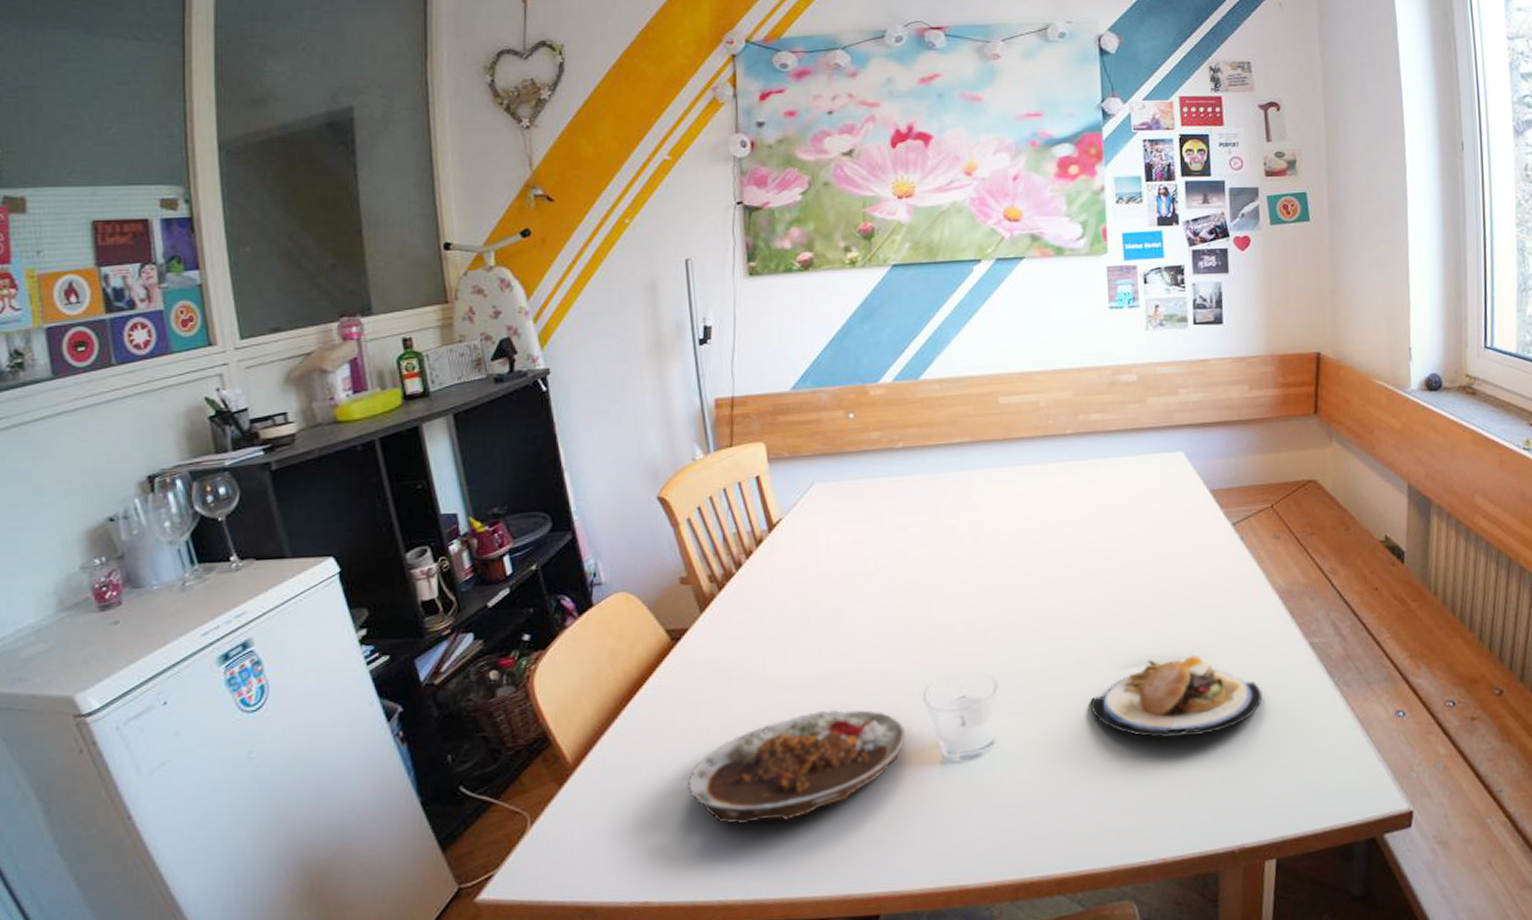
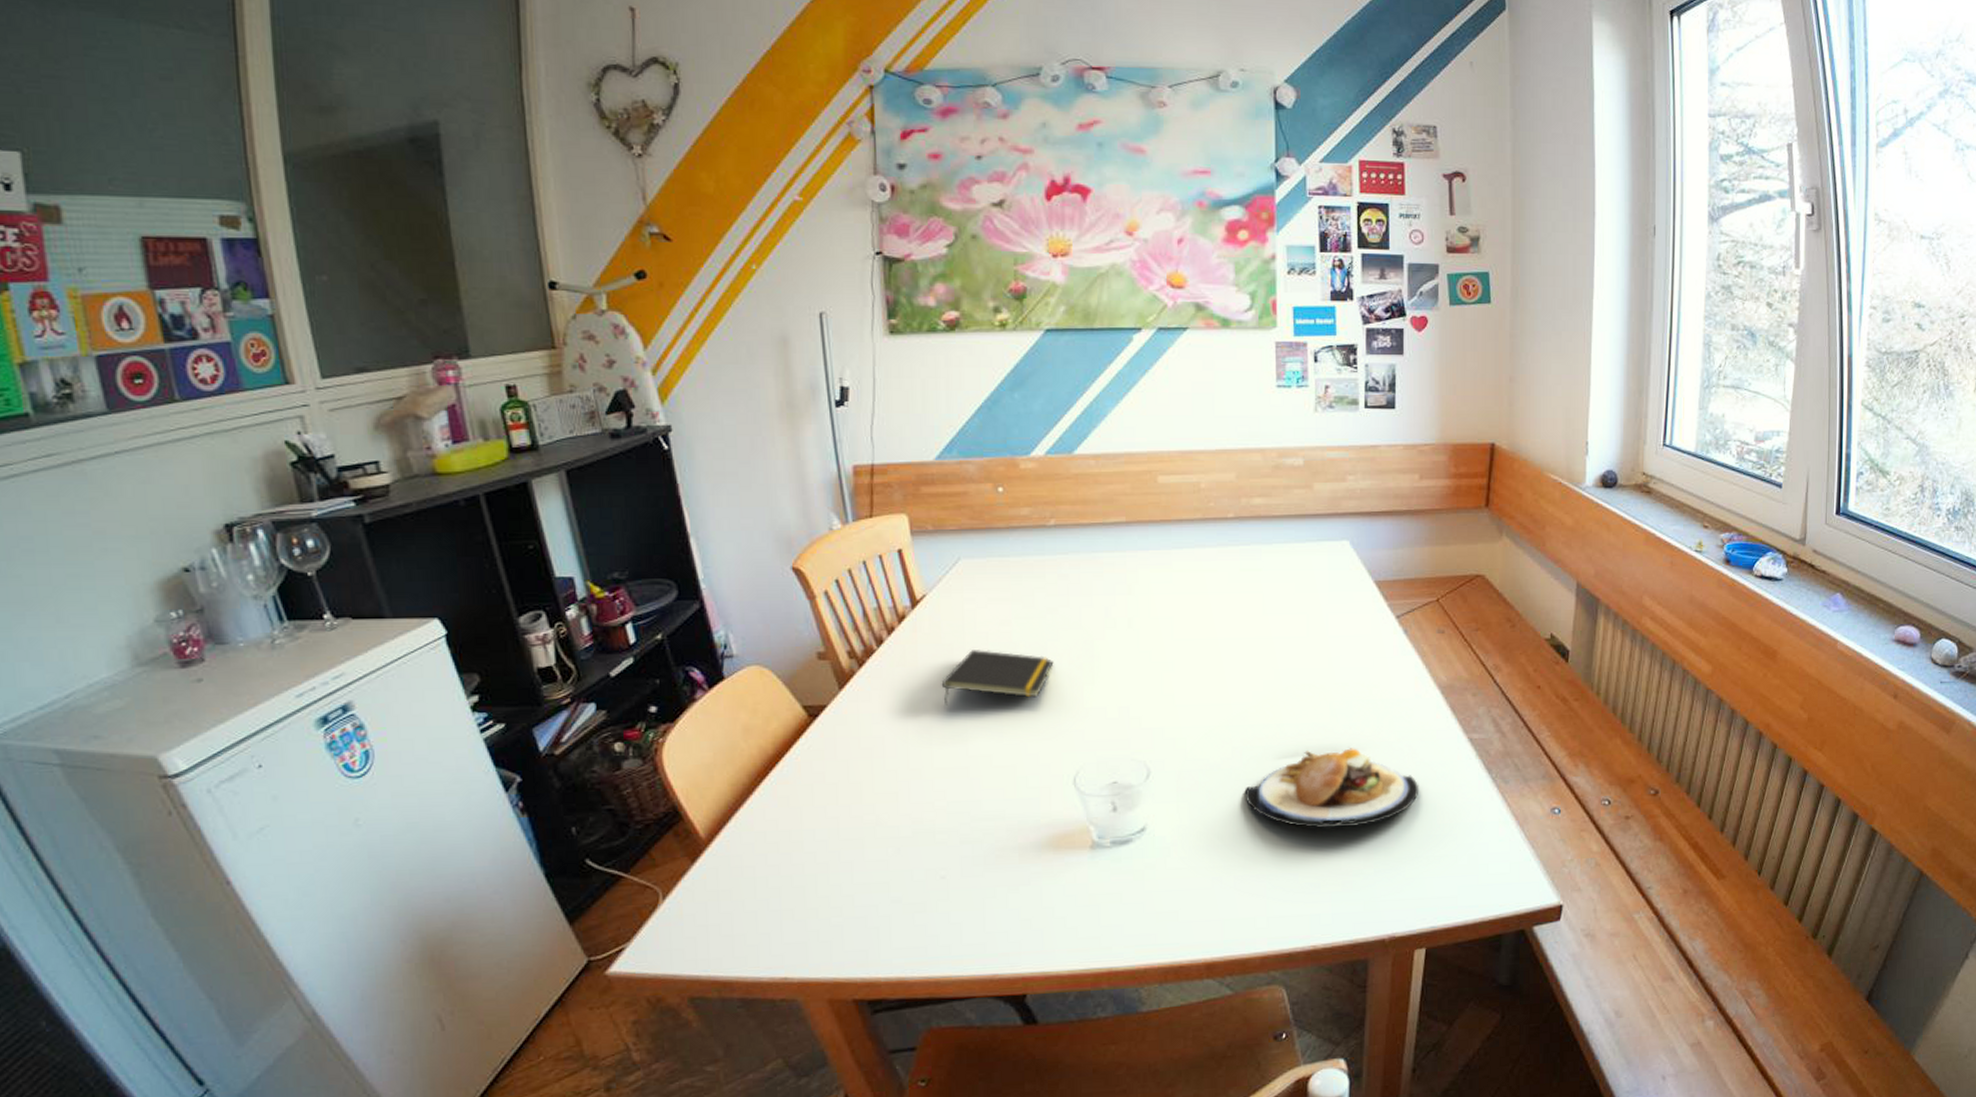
plate: present [687,709,906,825] -> none [827,791,1055,904]
notepad: none [796,569,903,626] -> present [941,650,1054,706]

